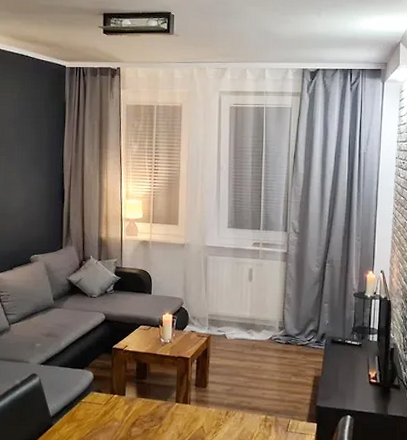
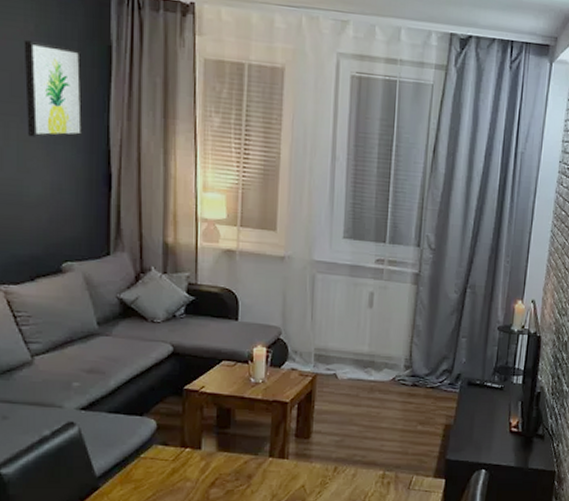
wall art: none [10,105,47,169] -> present [24,40,83,138]

